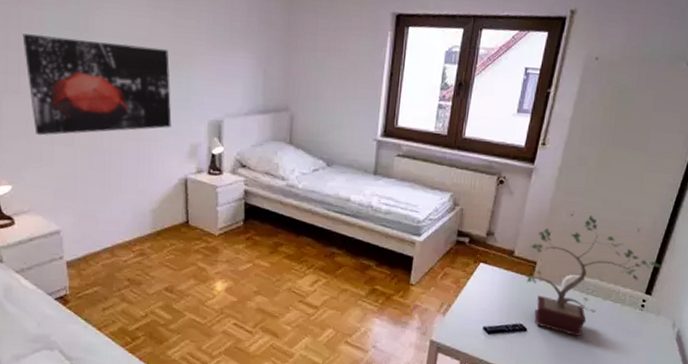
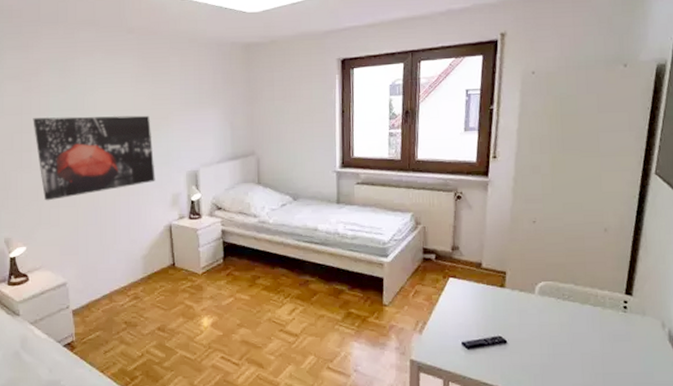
potted plant: present [525,215,661,336] -> none [496,220,637,344]

